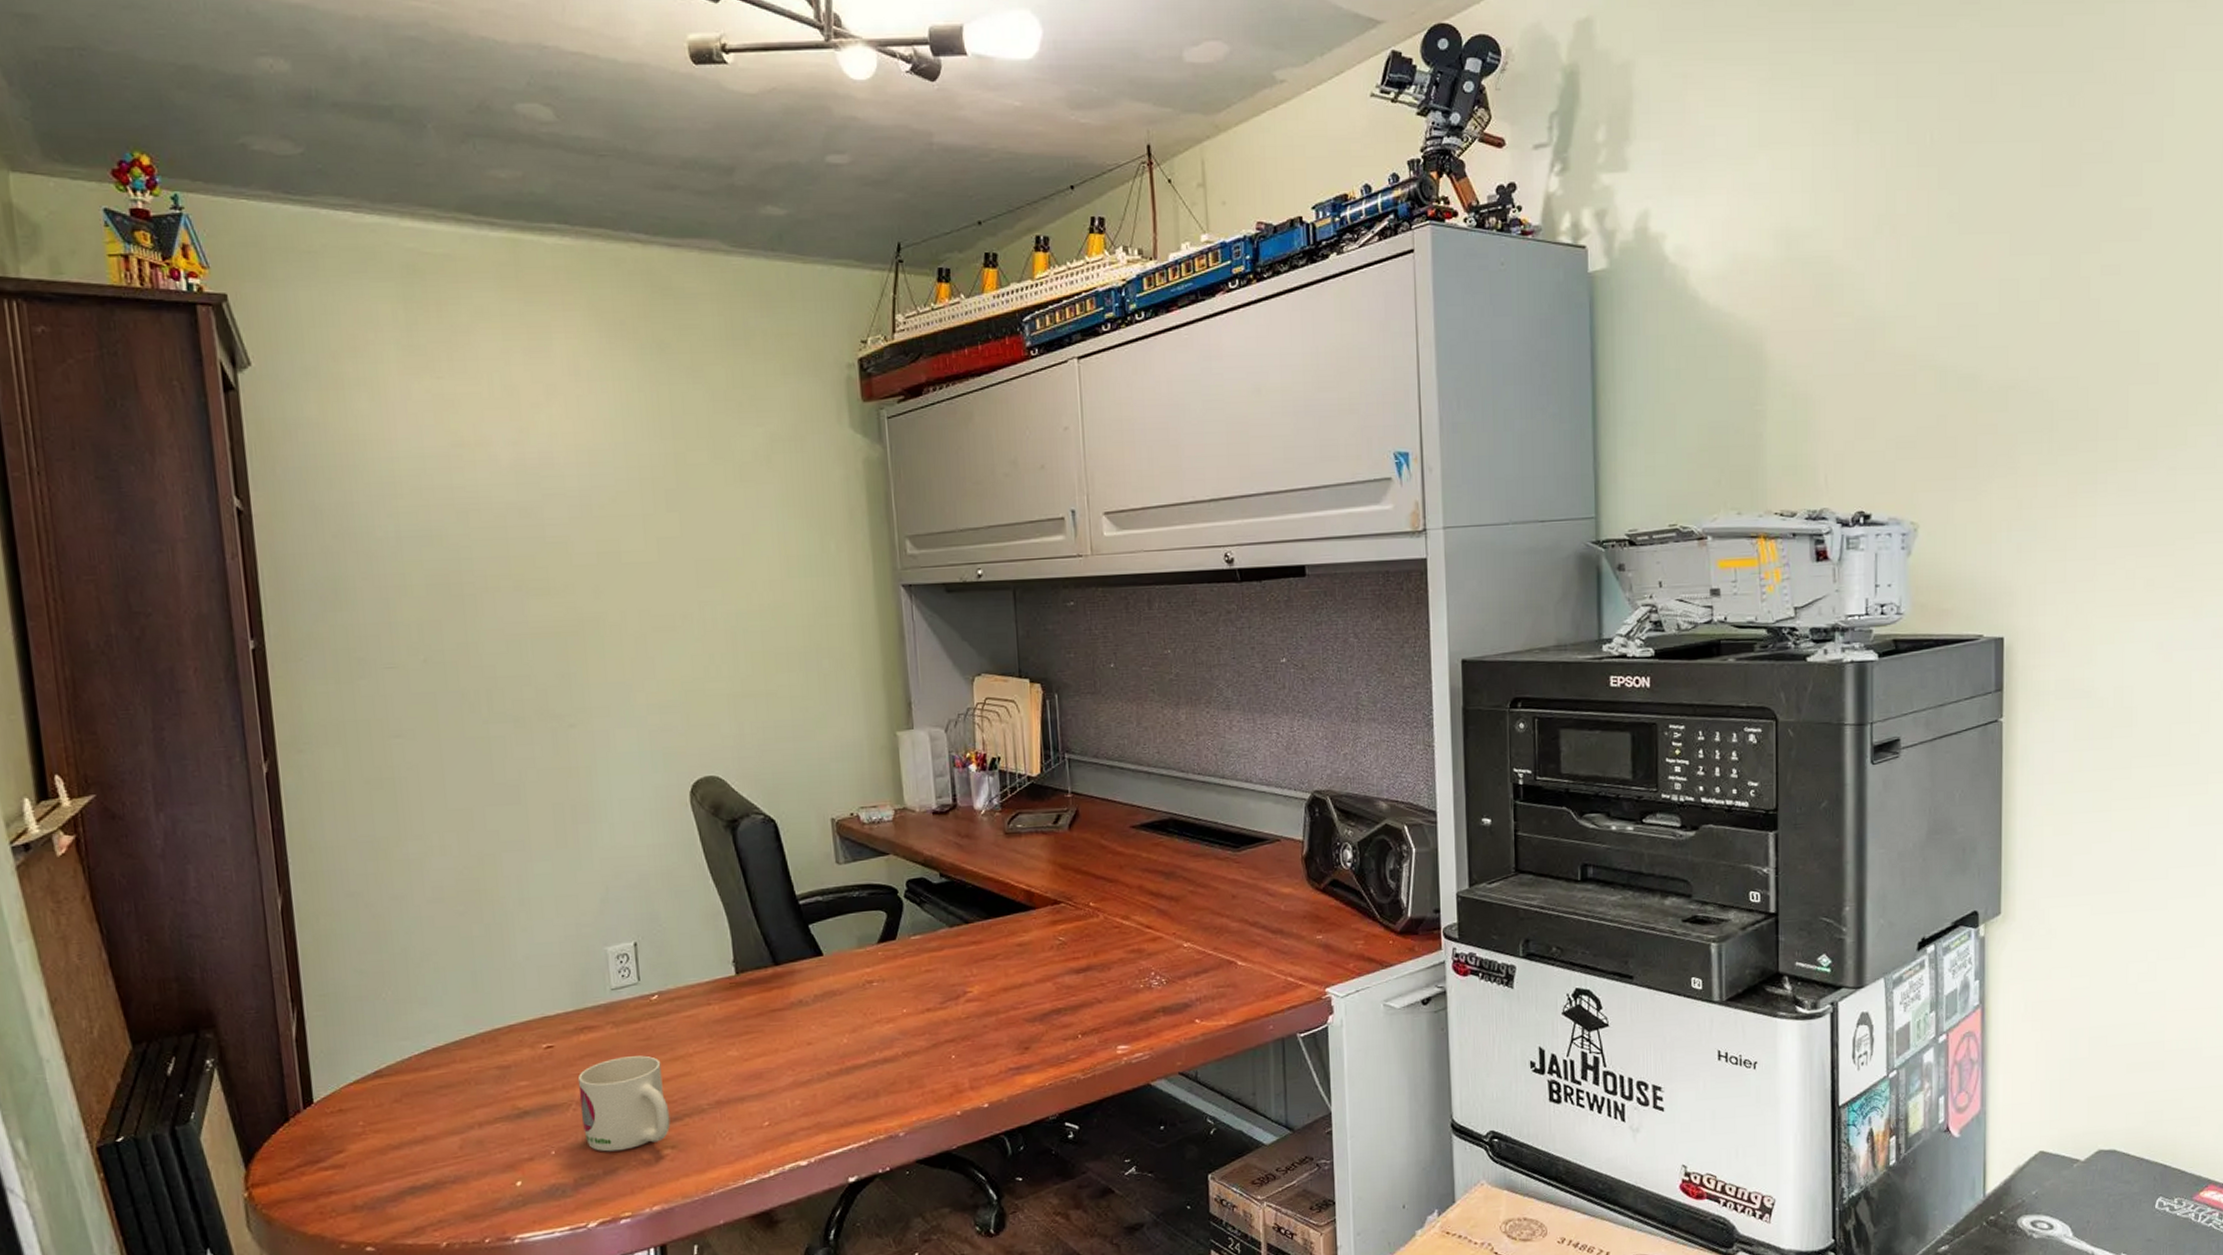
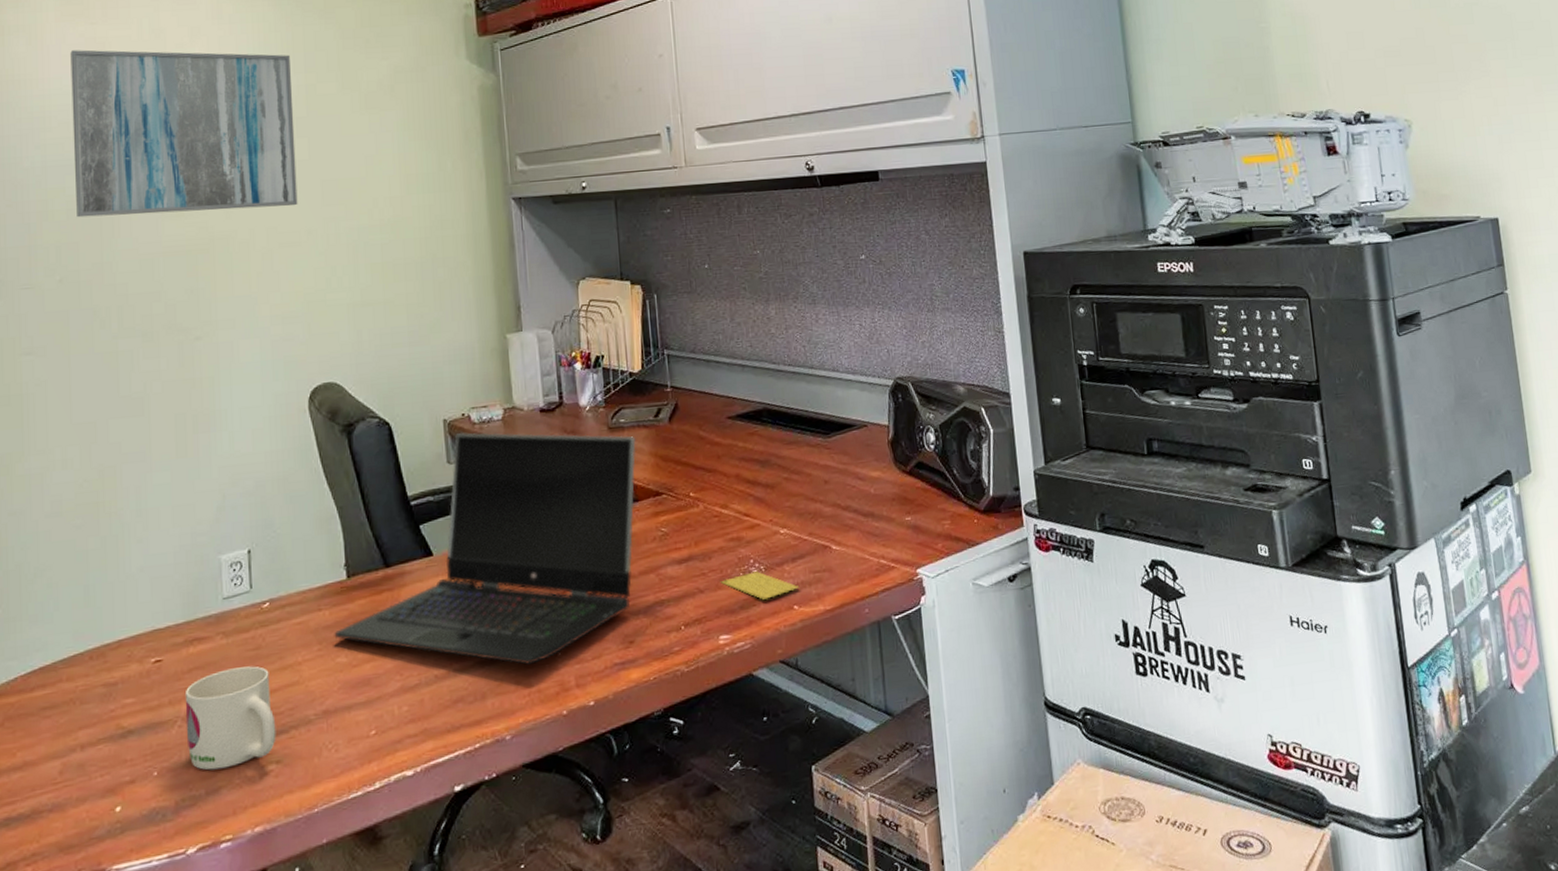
wall art: none [417,407,671,594] -> present [70,49,298,218]
laptop computer: none [724,832,1034,1065] -> present [334,432,636,664]
sticky note: none [1119,983,1202,1012] -> present [720,570,800,600]

